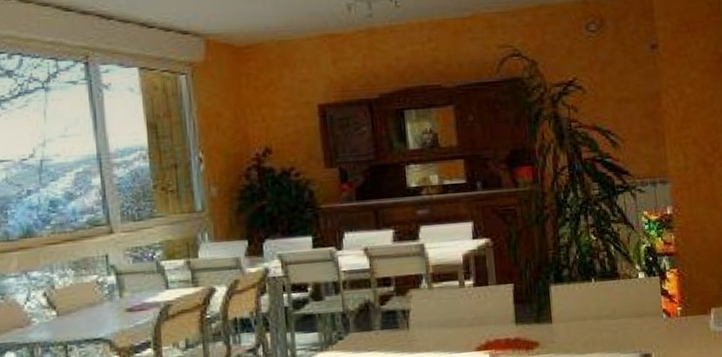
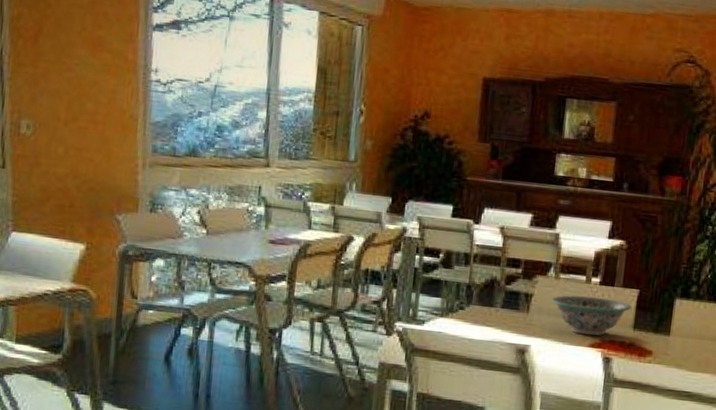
decorative bowl: none [428,298,509,341] -> present [551,295,632,336]

